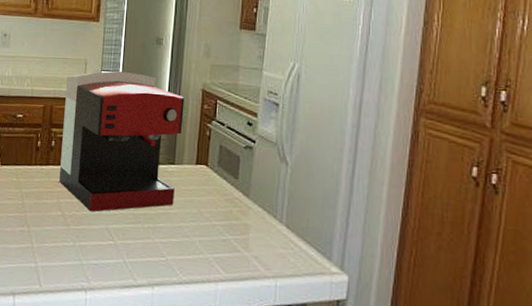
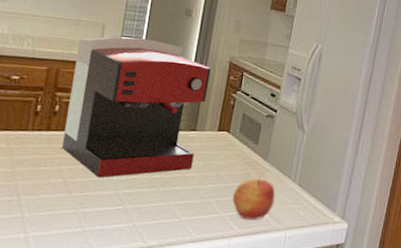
apple: none [216,214,261,264] -> present [232,176,275,220]

